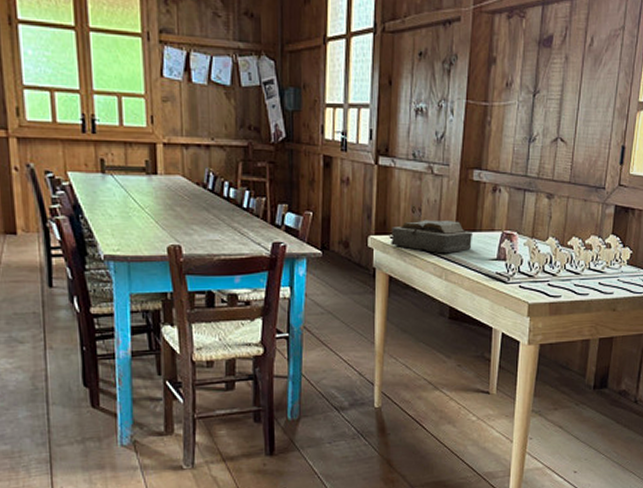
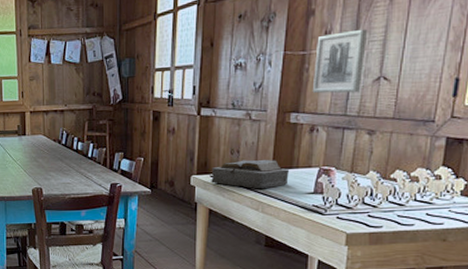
wall art: none [494,85,546,153] -> present [312,28,368,94]

